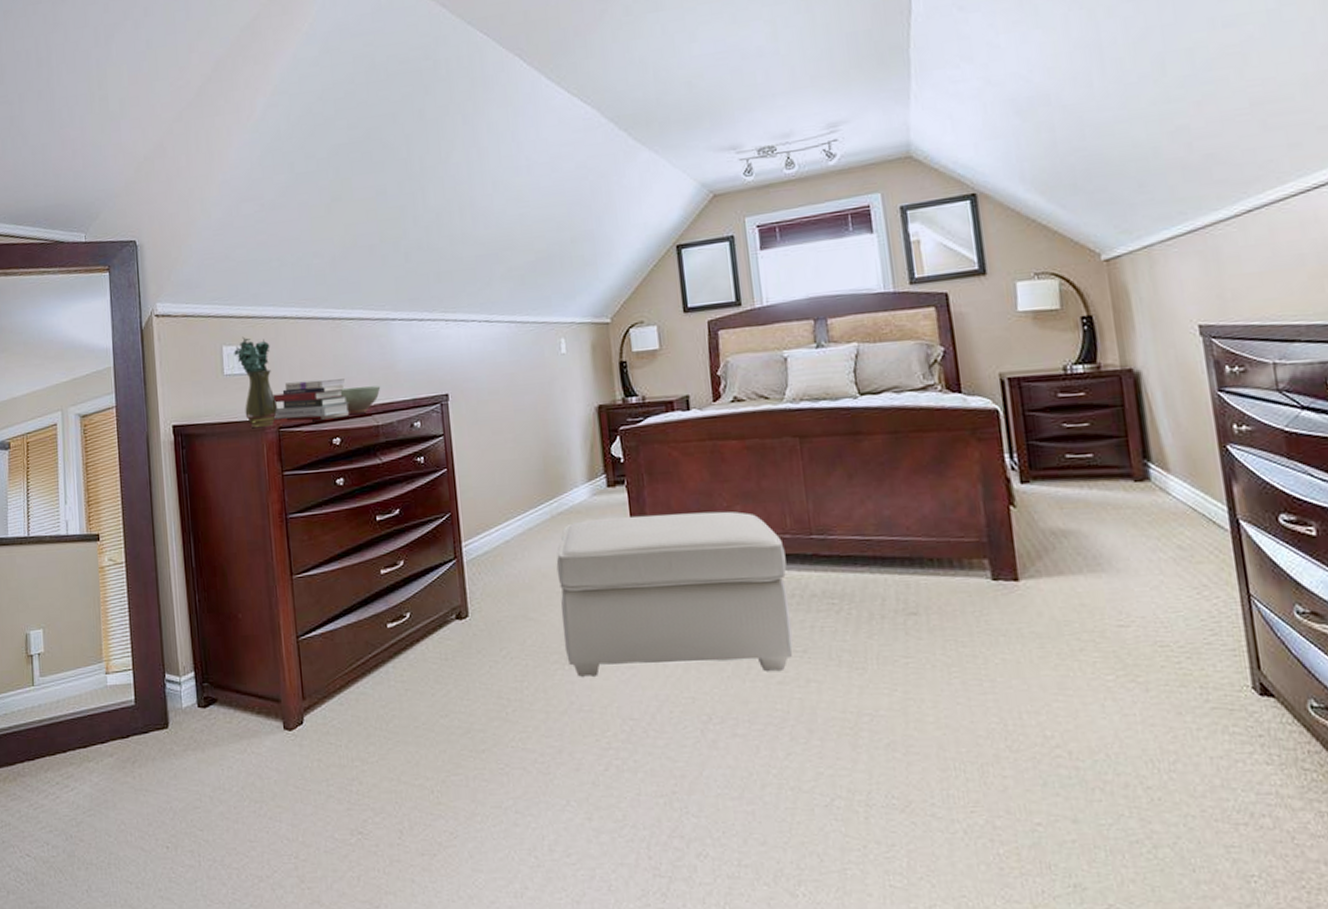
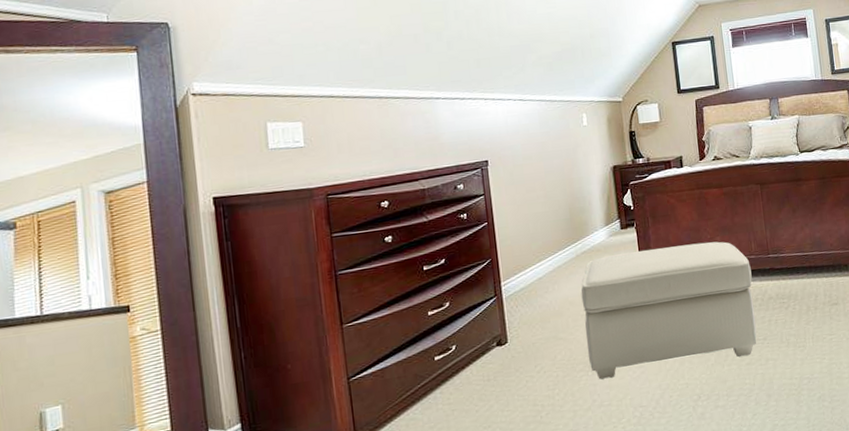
vase: present [234,336,278,429] -> none [279,113,326,197]
books: present [273,377,349,421] -> none [320,149,396,189]
bowl: present [340,385,381,414] -> none [387,155,427,180]

